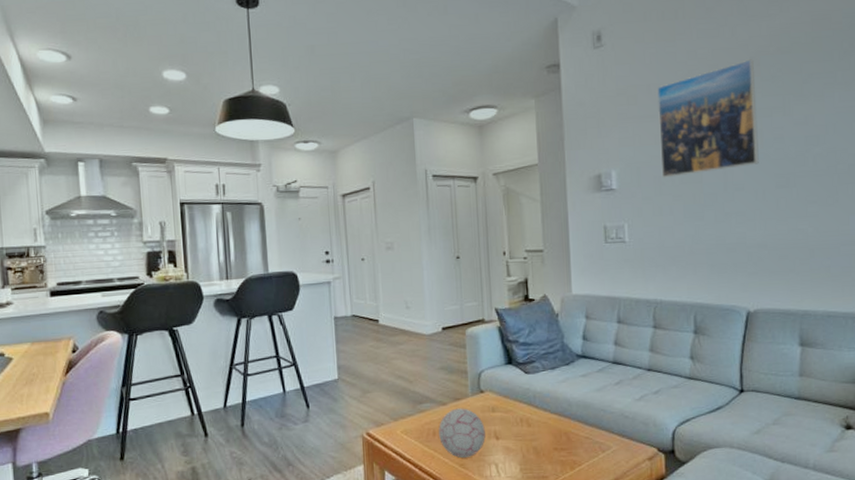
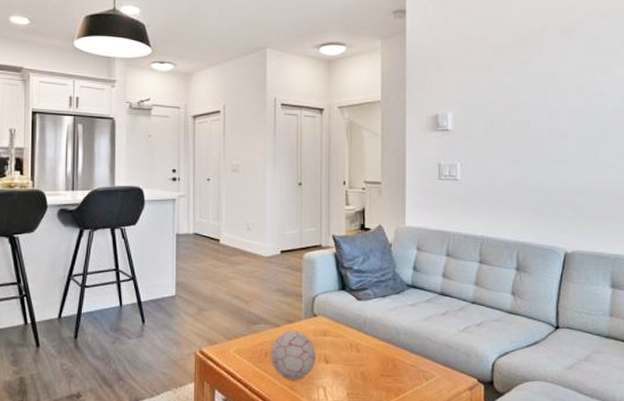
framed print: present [656,59,759,178] -> none [492,21,581,123]

